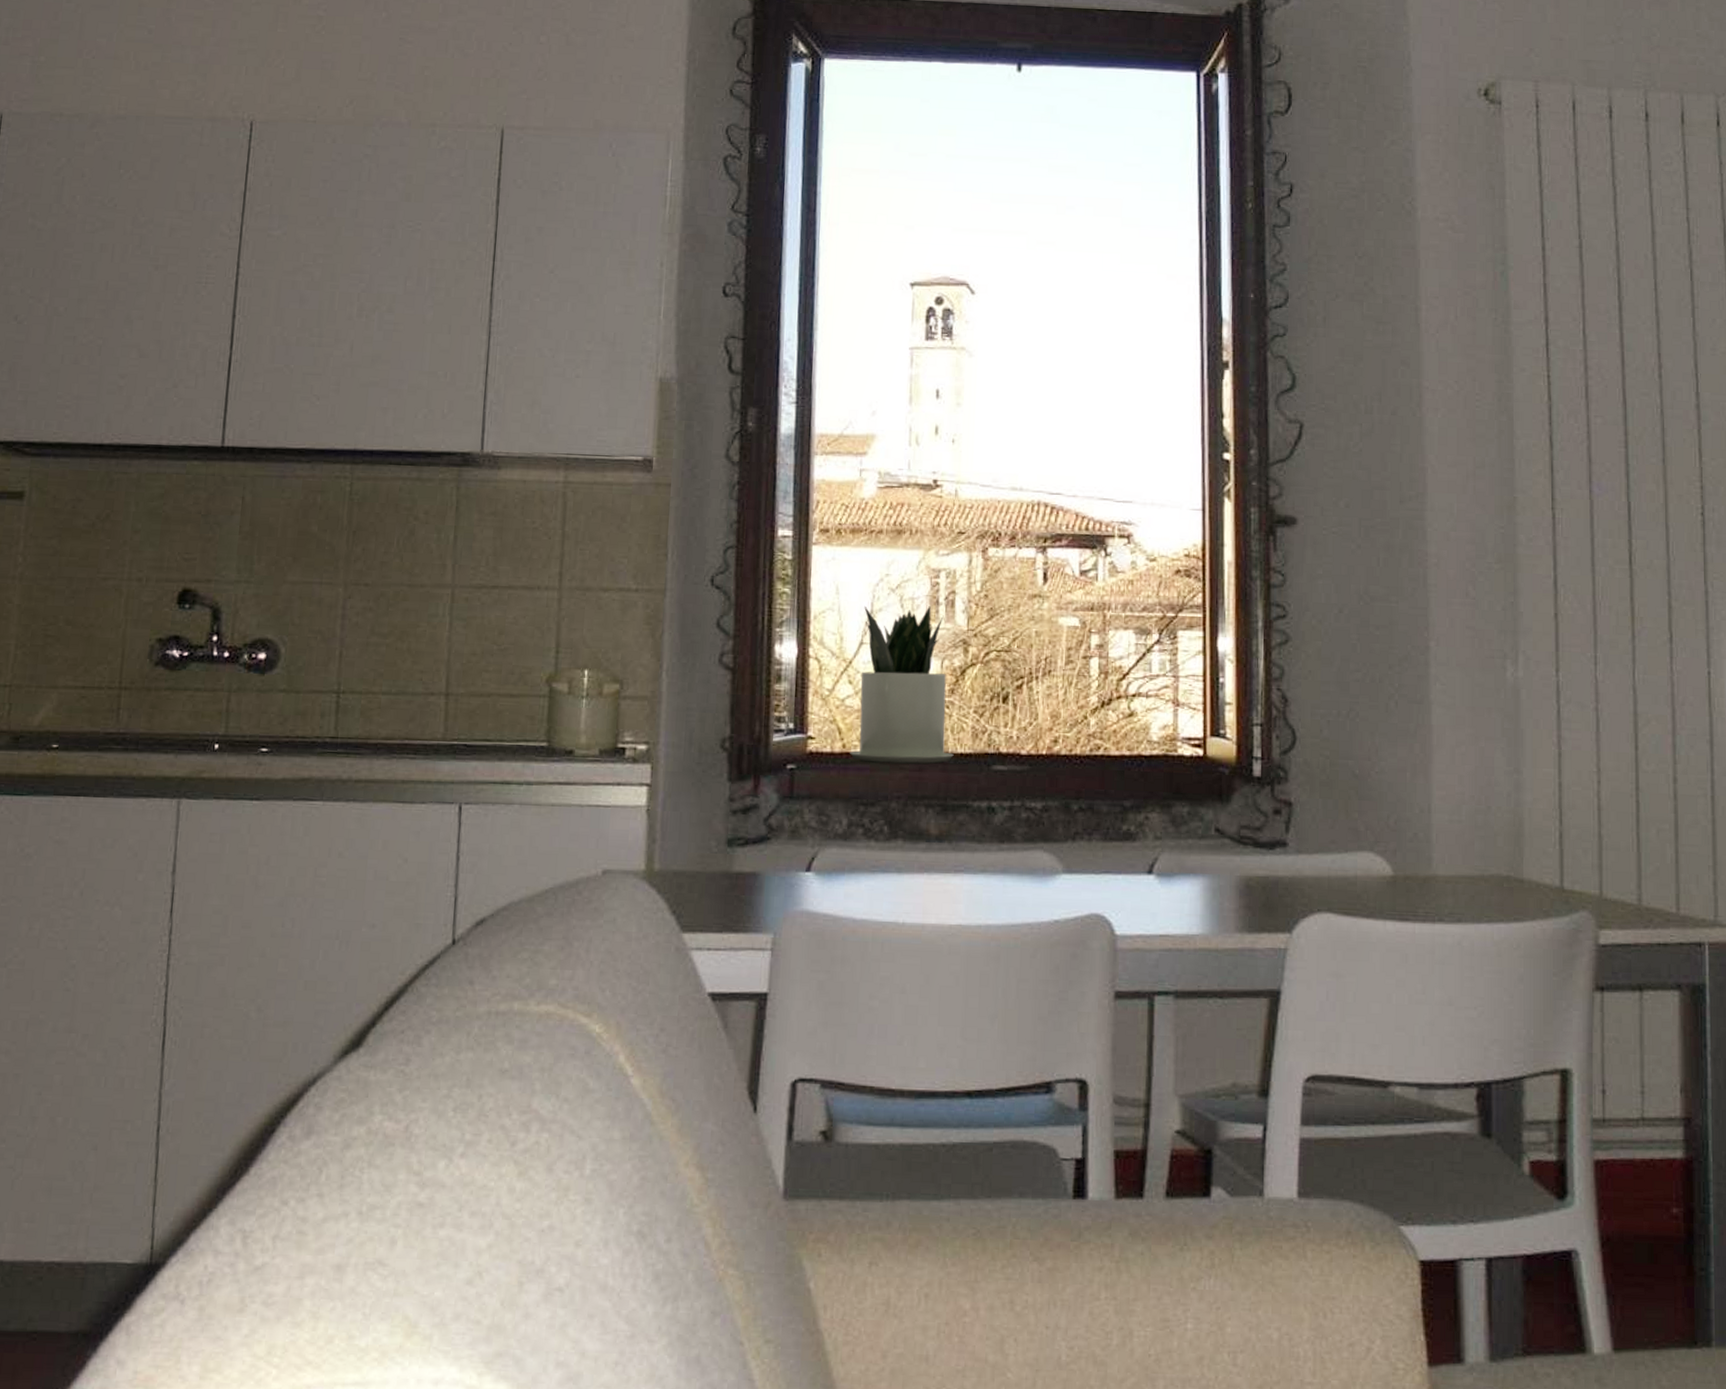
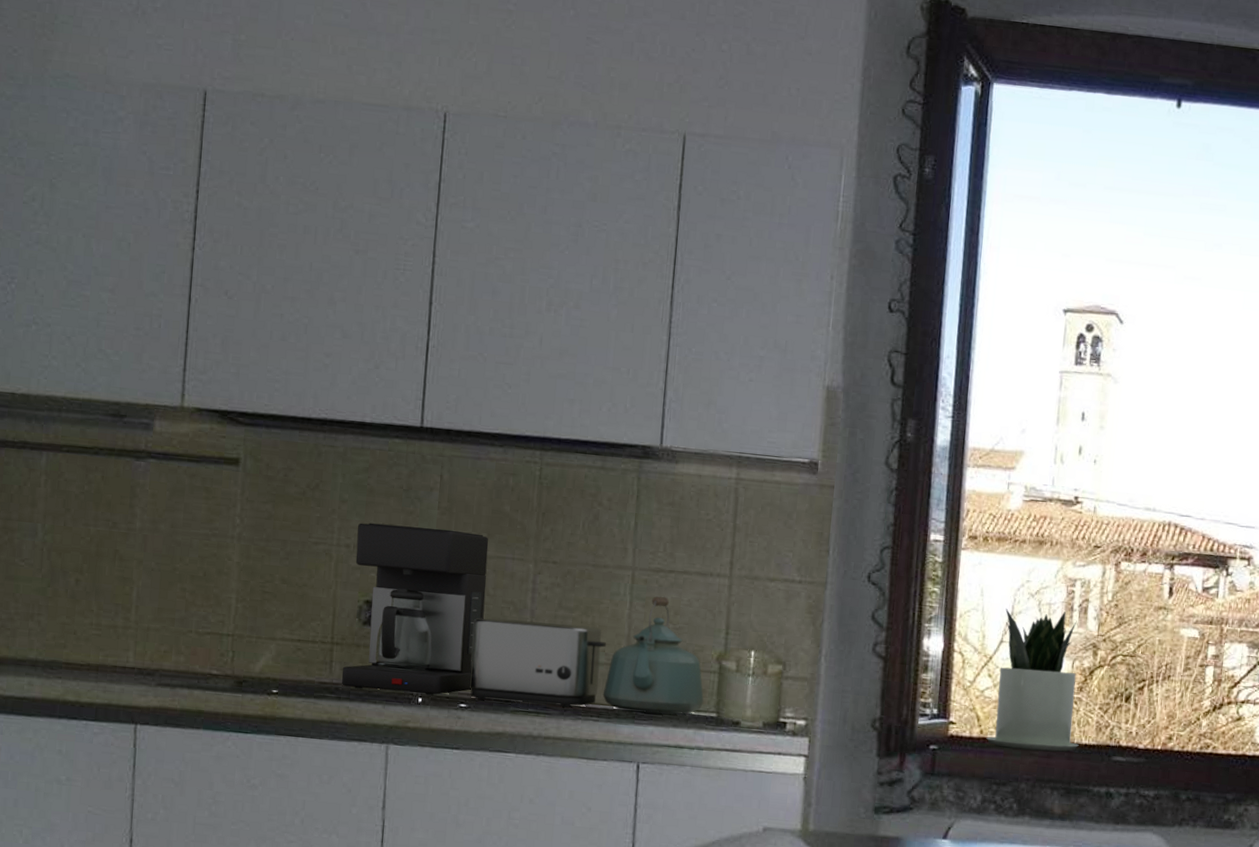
coffee maker: none [129,553,295,740] -> present [341,522,489,695]
toaster: none [271,650,424,745] -> present [469,618,607,708]
kettle: none [420,615,533,747] -> present [602,596,704,715]

